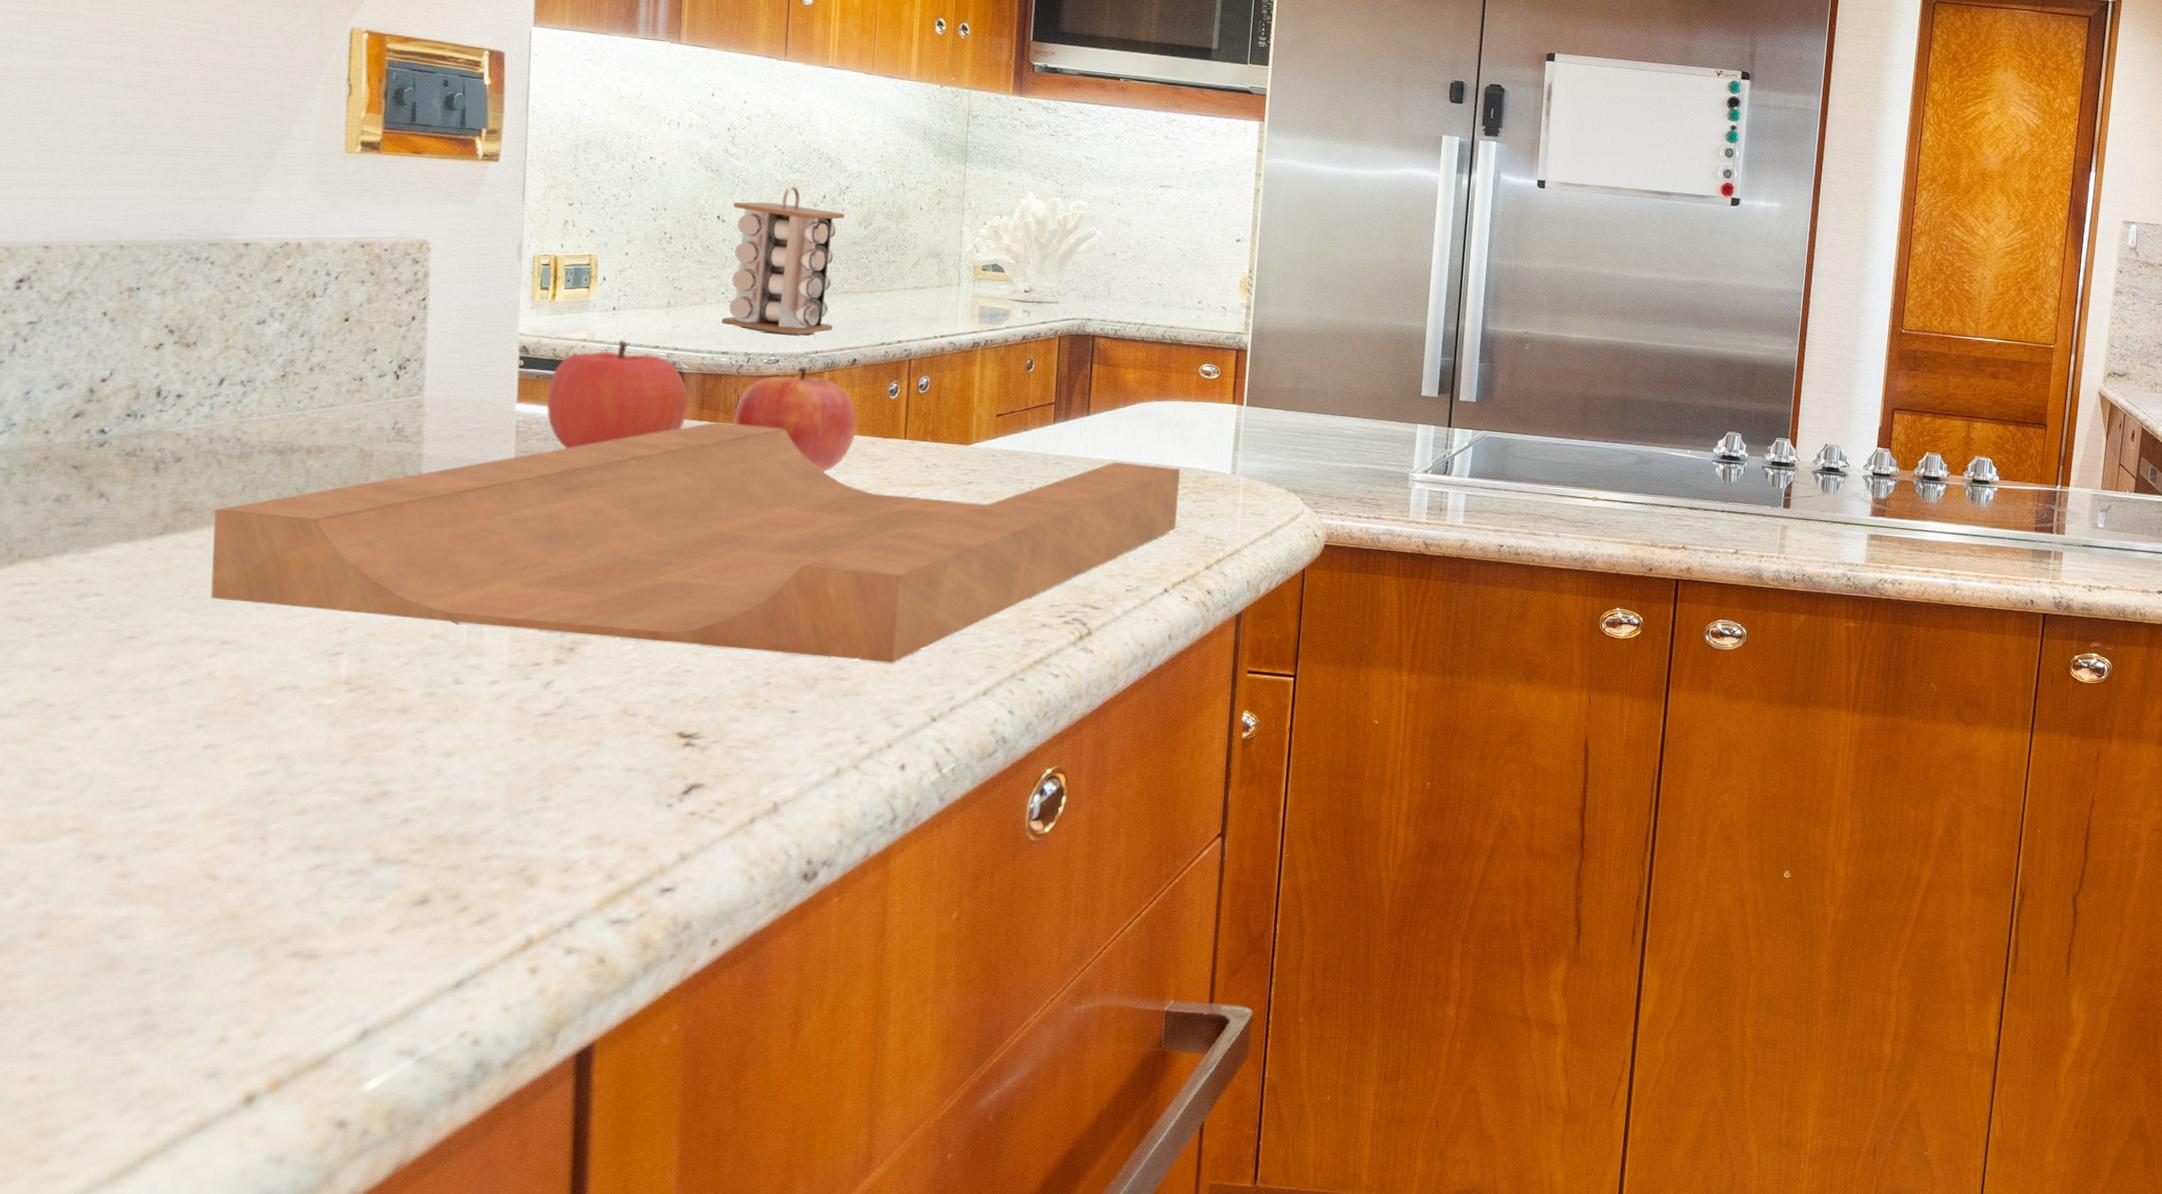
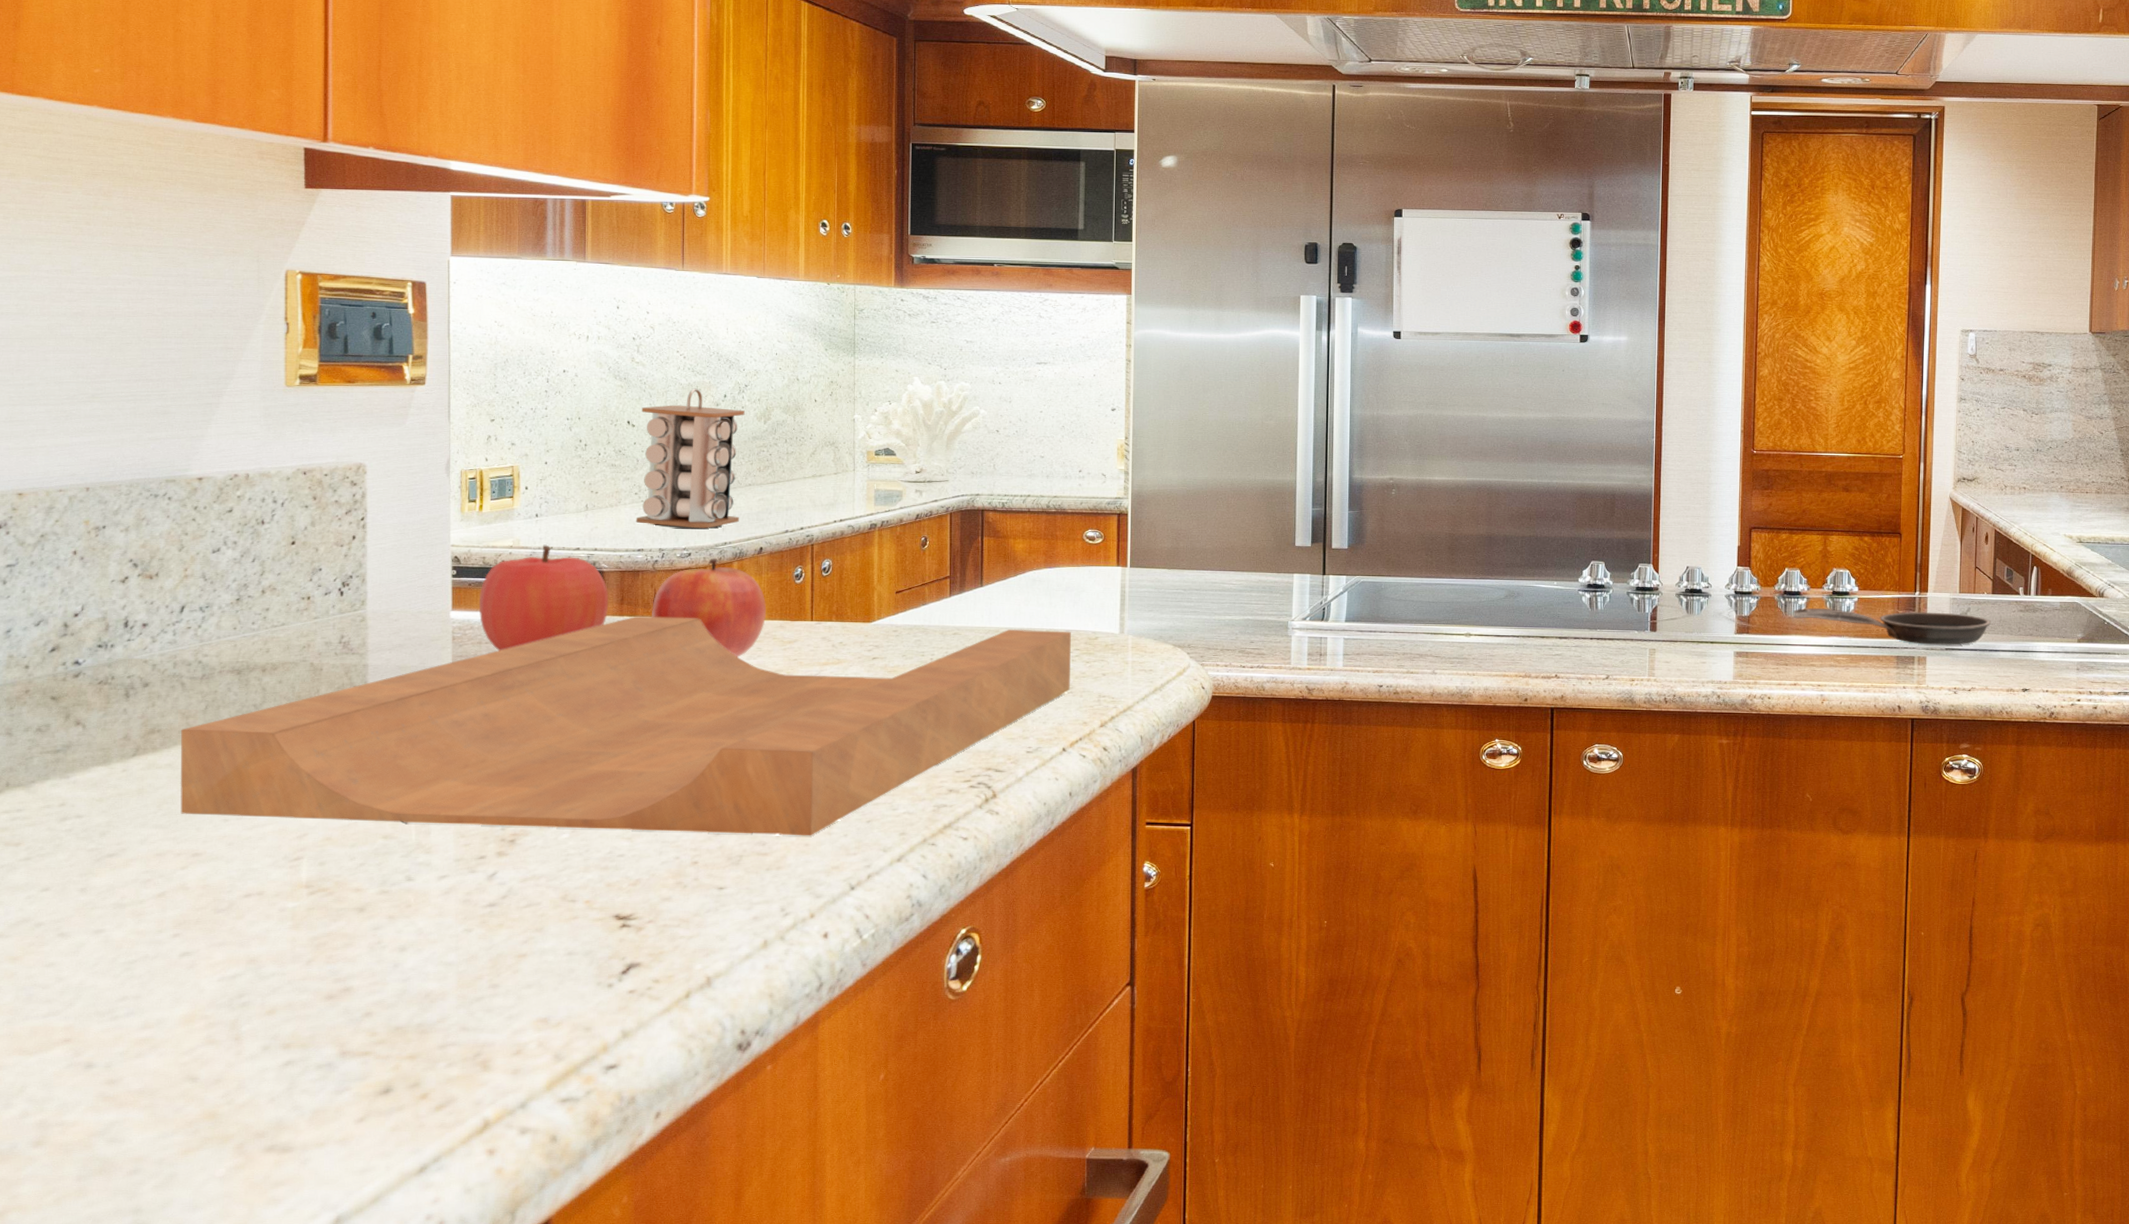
frying pan: none [1931,494,2132,542] -> present [1793,608,1992,645]

